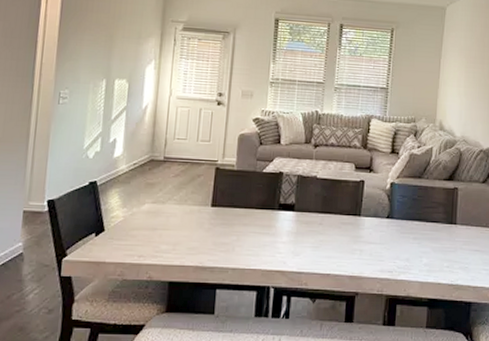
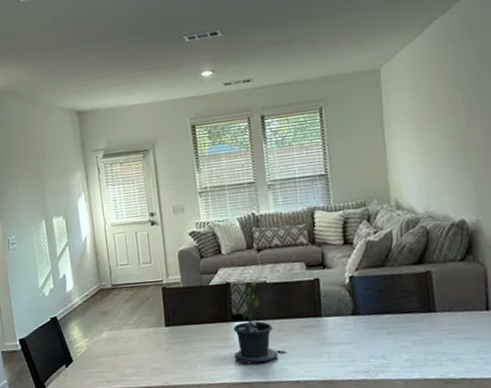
potted plant: none [273,175,323,254] -> present [233,282,287,364]

